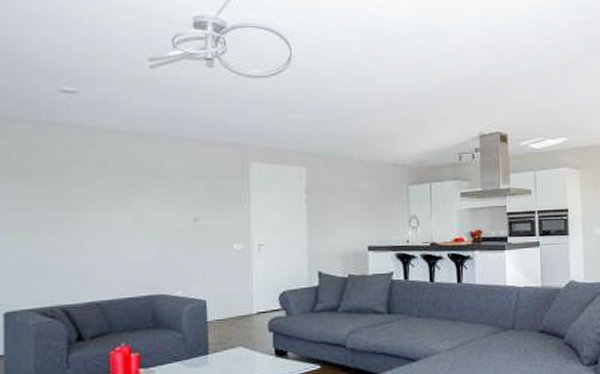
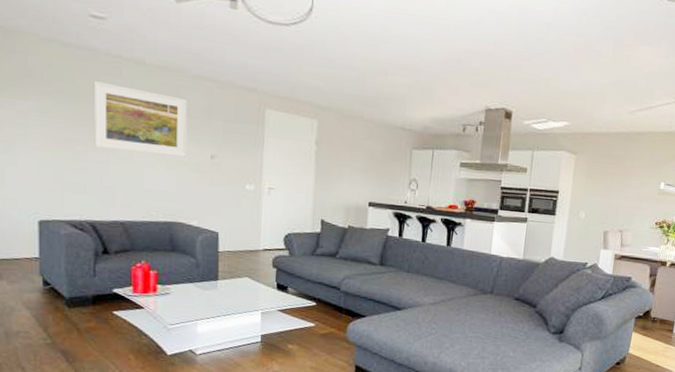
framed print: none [64,156,166,226] -> present [93,81,188,157]

